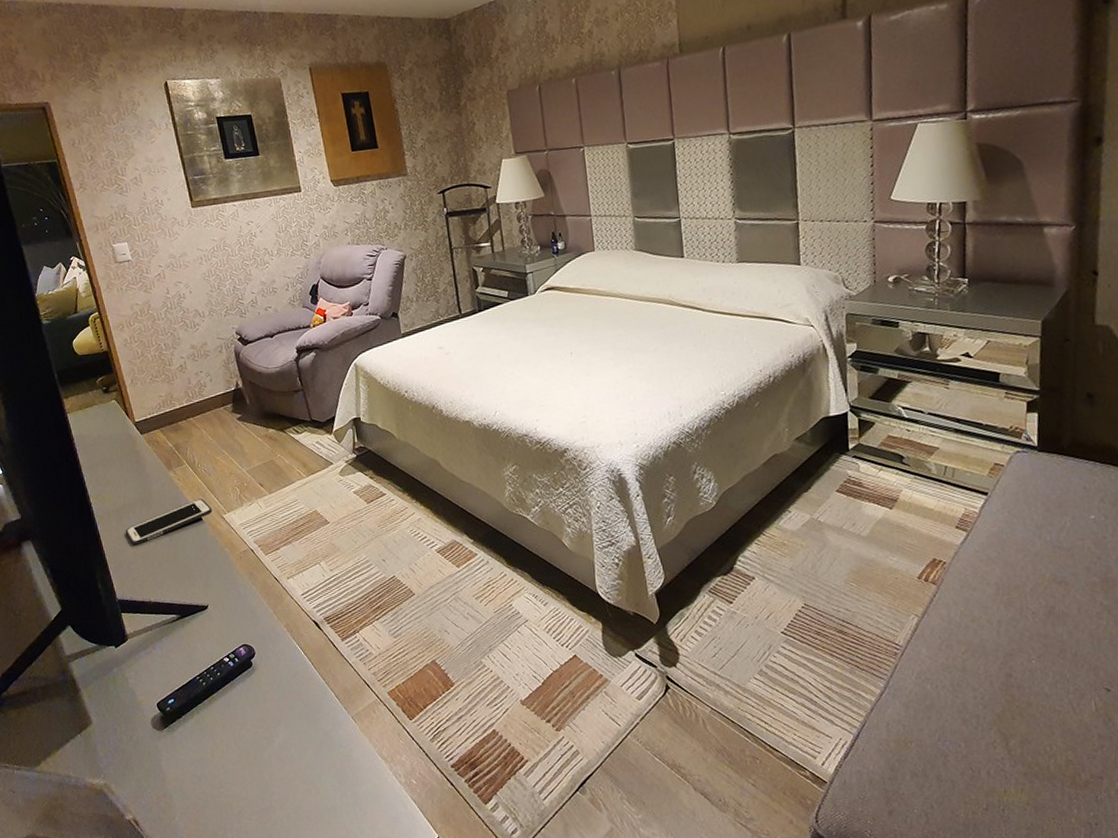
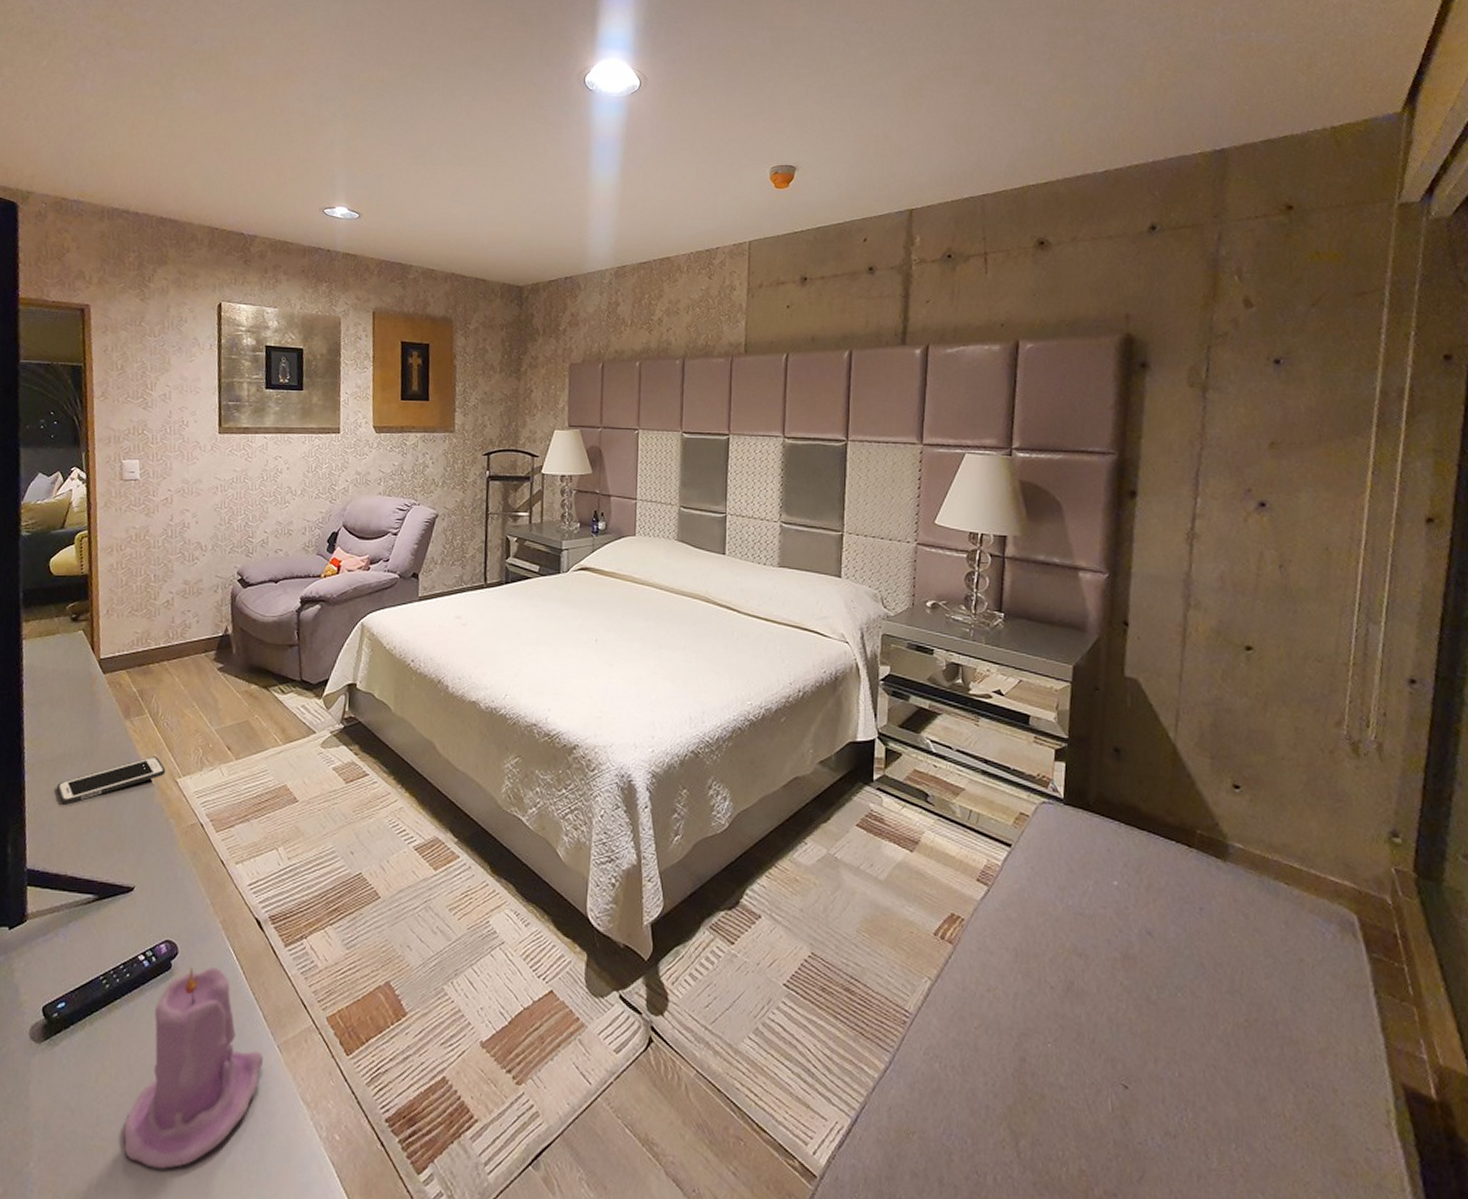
candle: none [242,662,343,815] -> present [123,967,263,1169]

